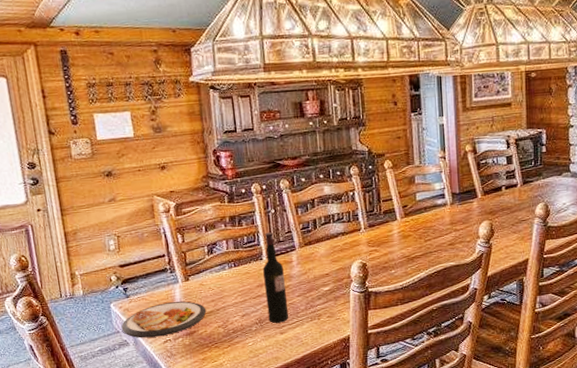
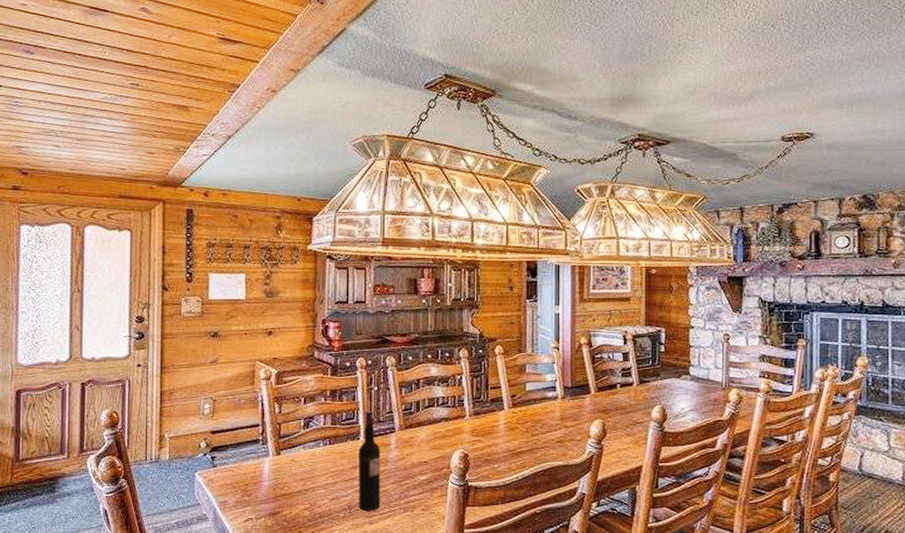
dish: present [121,301,207,338] -> none [202,476,294,514]

